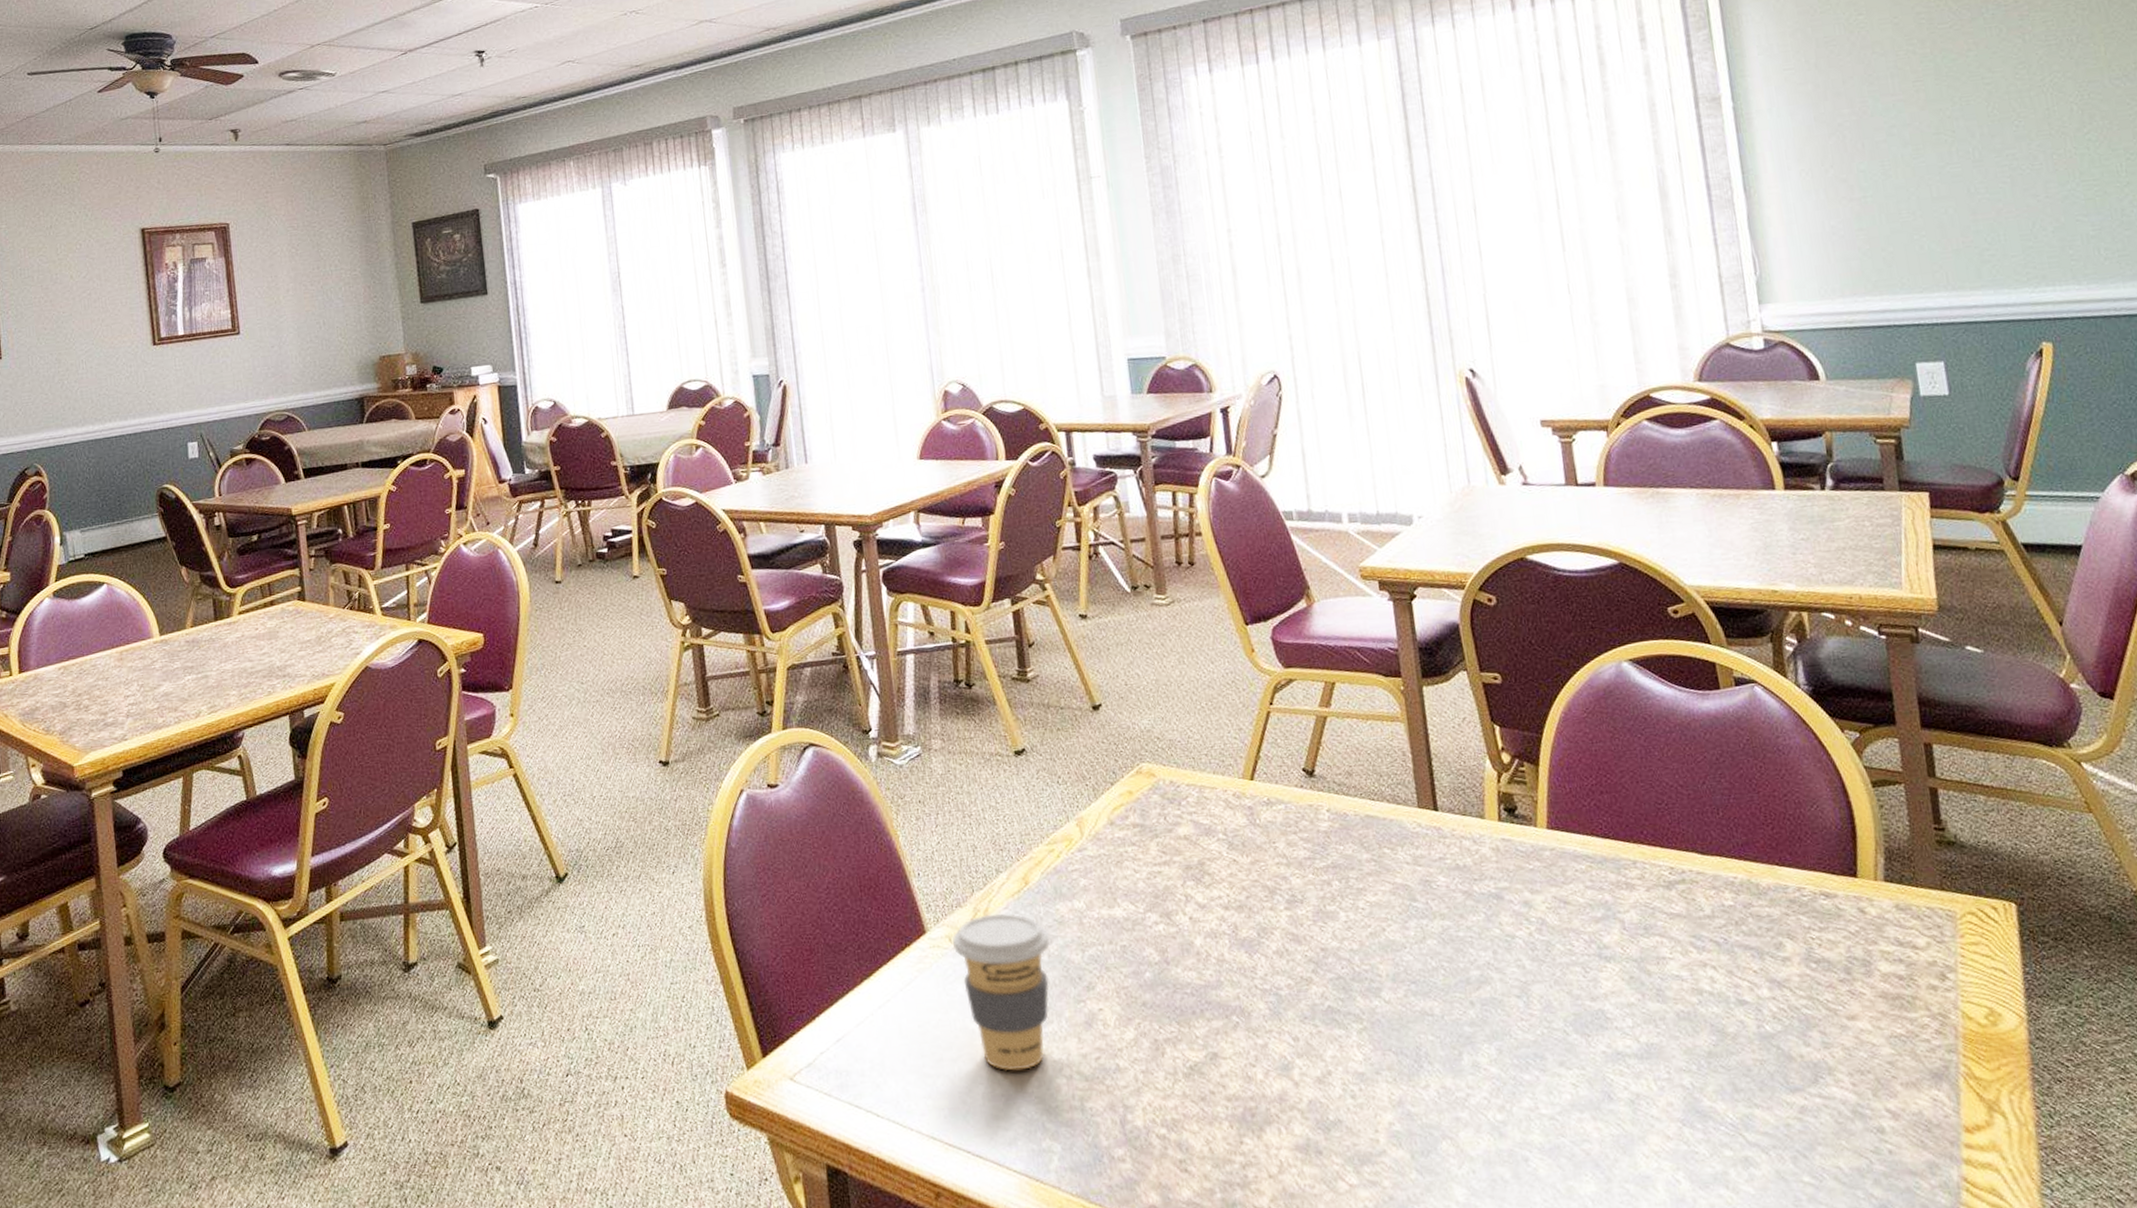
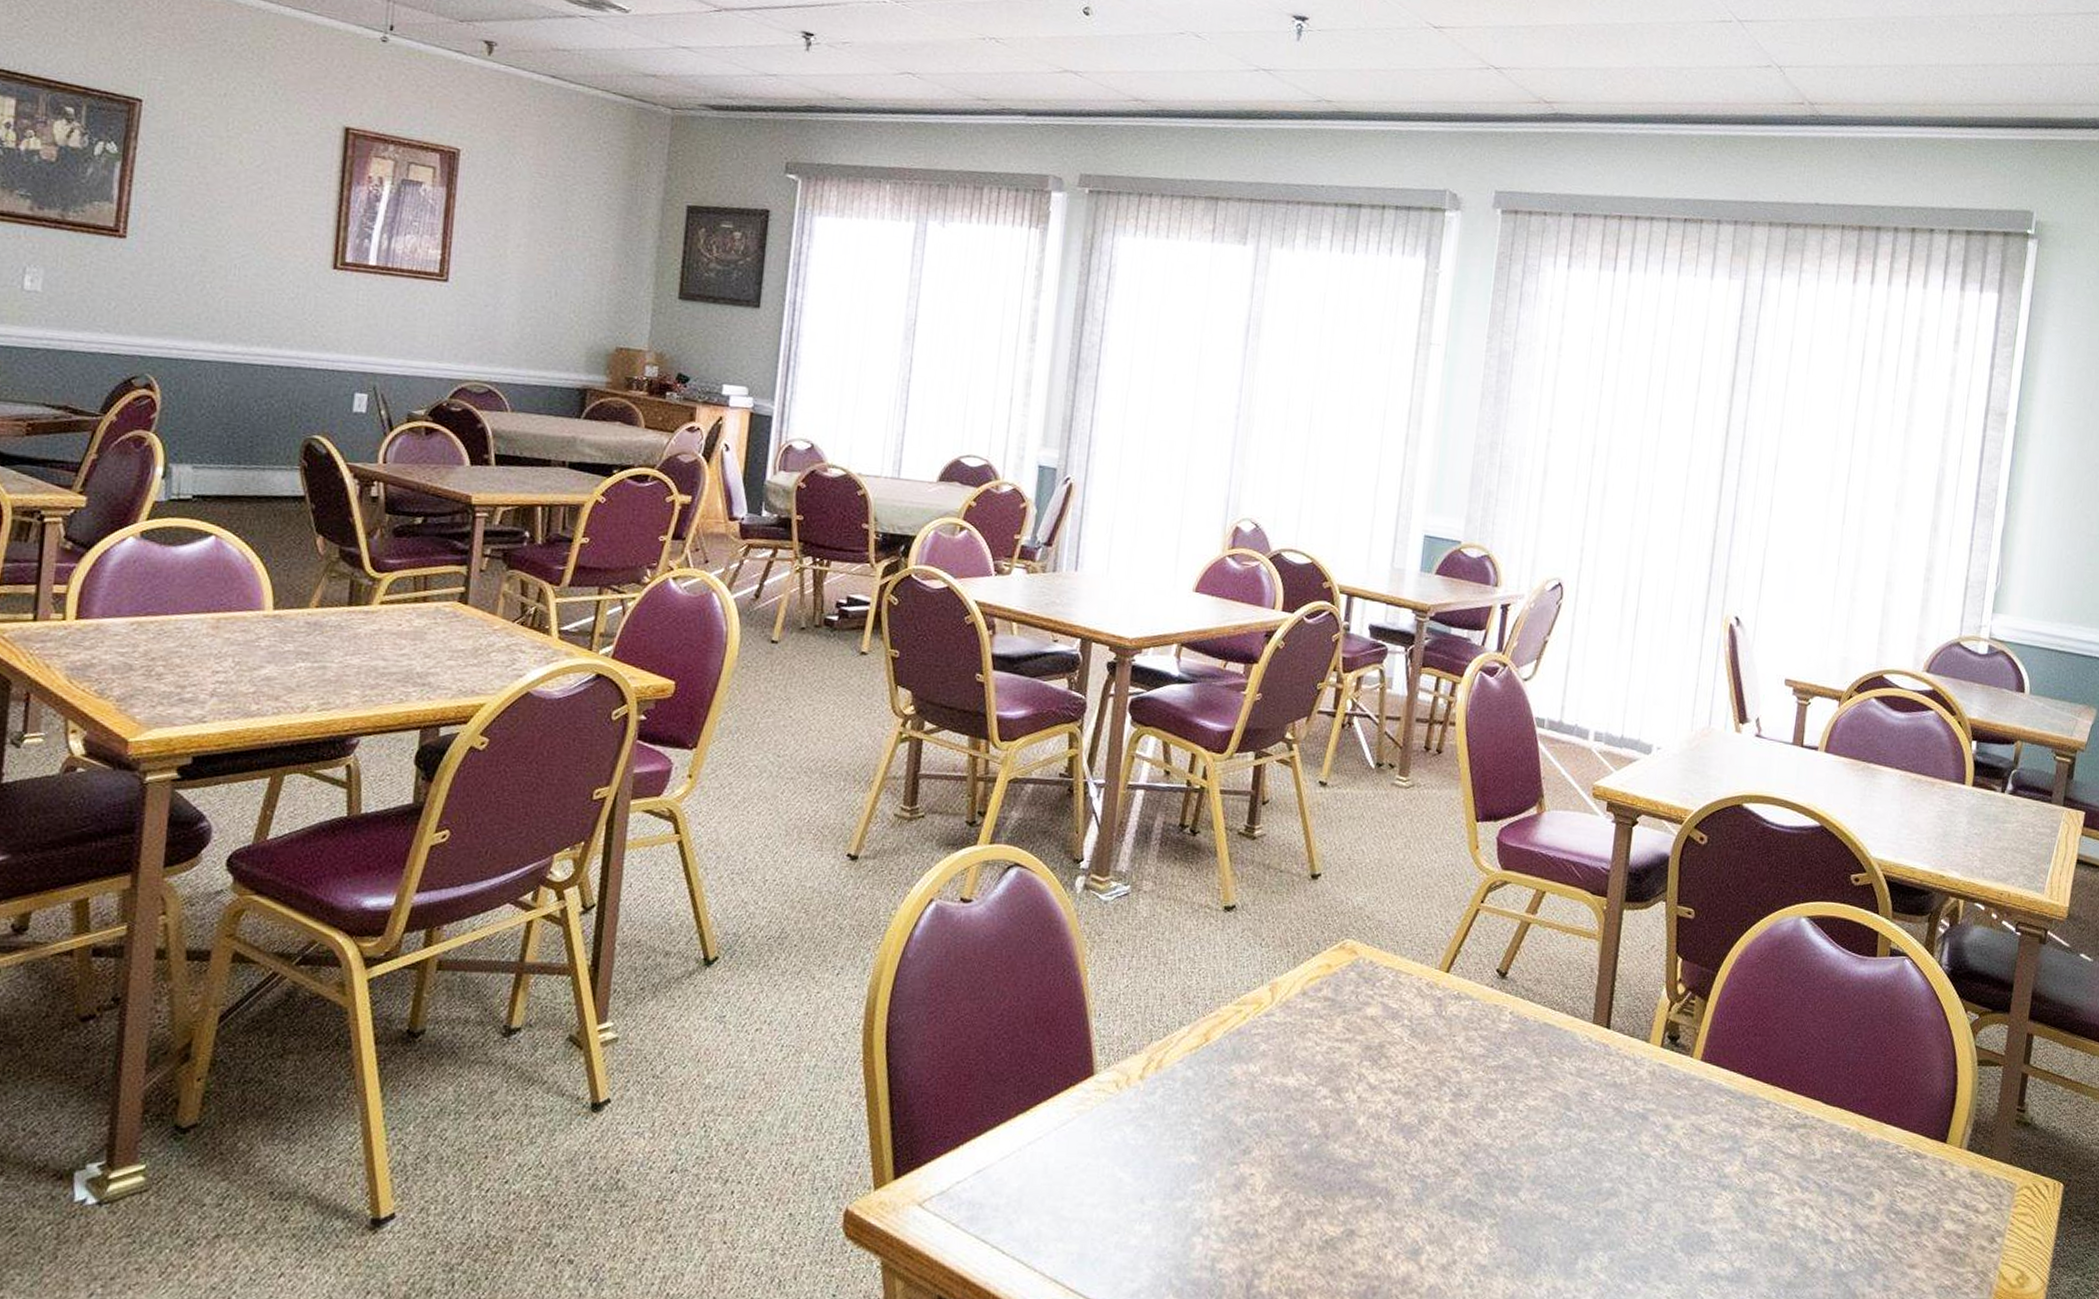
coffee cup: present [953,913,1050,1071] -> none [1118,1065,1218,1224]

